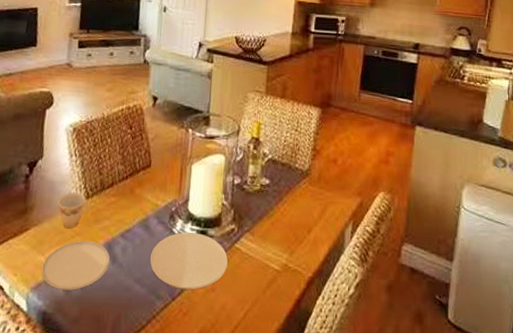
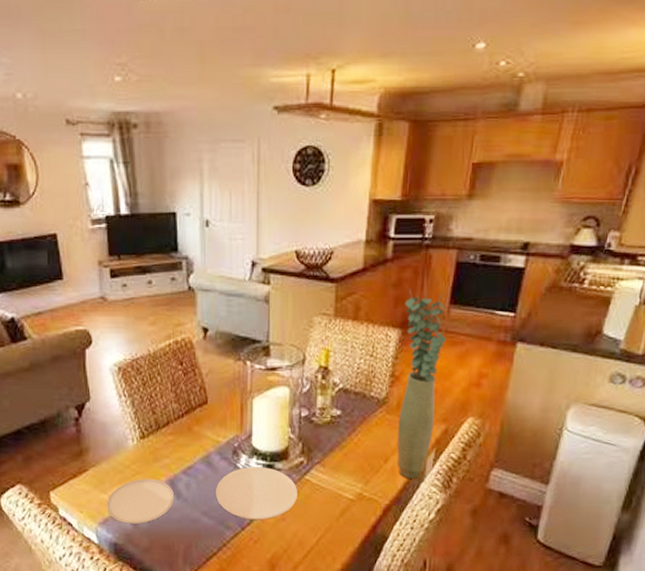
teacup: present [57,192,90,229] -> none [112,433,147,468]
vase: none [318,74,359,252] -> present [396,288,447,480]

